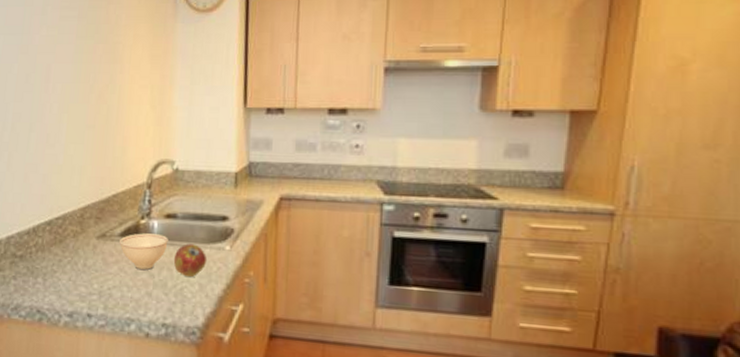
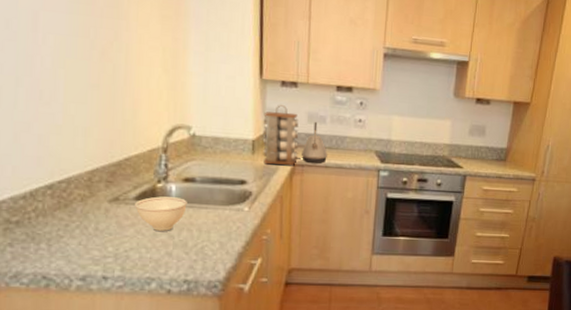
fruit: present [173,243,207,278] -> none [193,206,227,237]
spice rack: none [246,133,286,200] -> present [263,104,299,166]
kettle: none [288,149,318,198] -> present [301,121,327,165]

